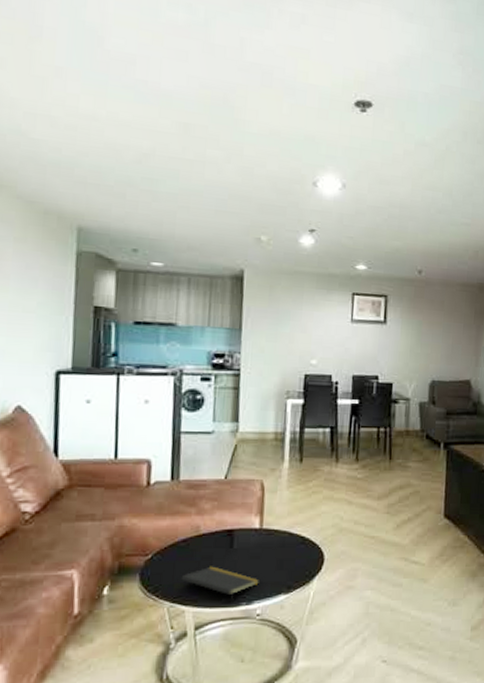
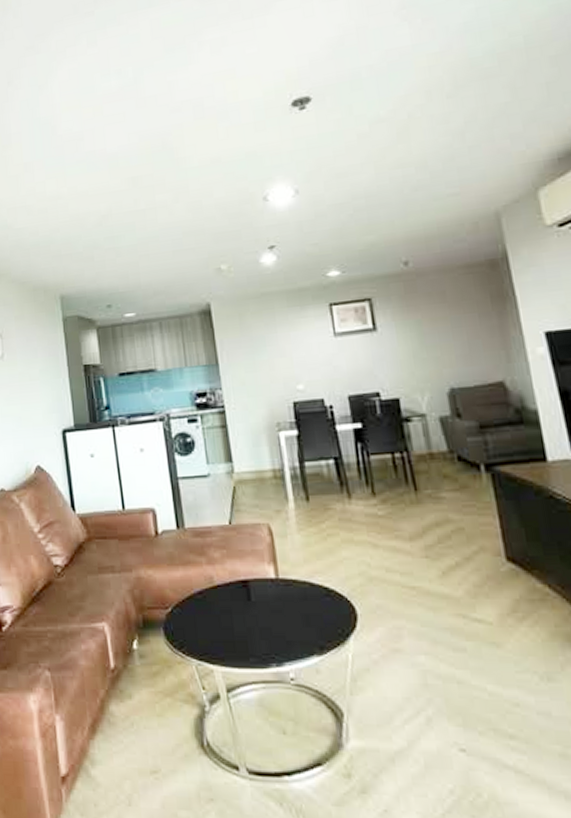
notepad: present [181,566,259,604] -> none [203,621,286,665]

